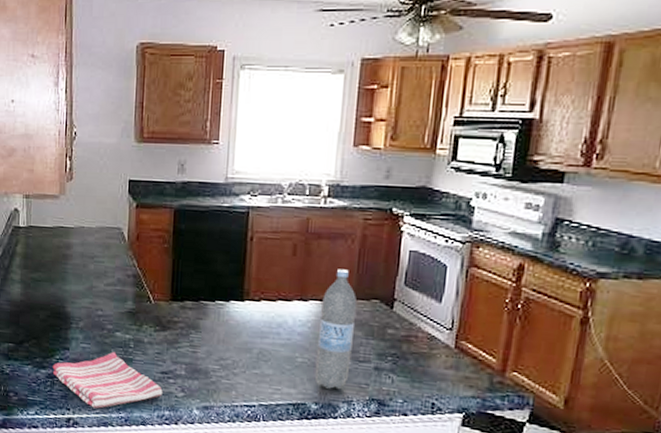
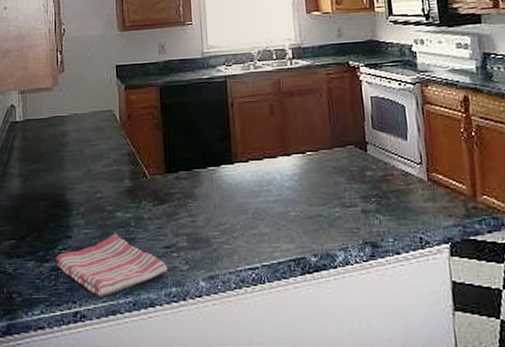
water bottle: present [315,269,358,390] -> none [303,121,340,239]

